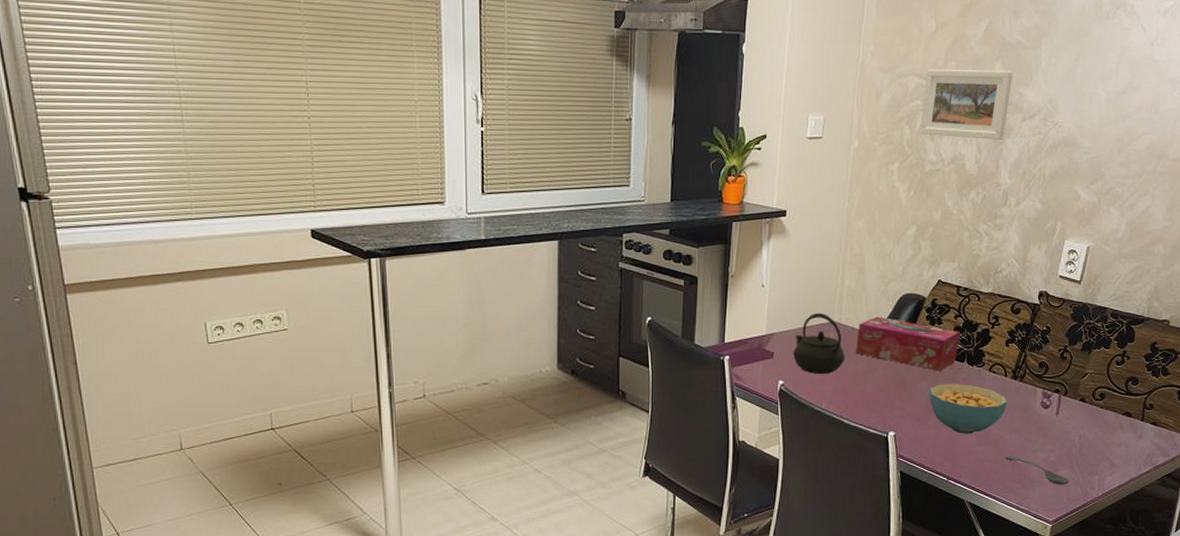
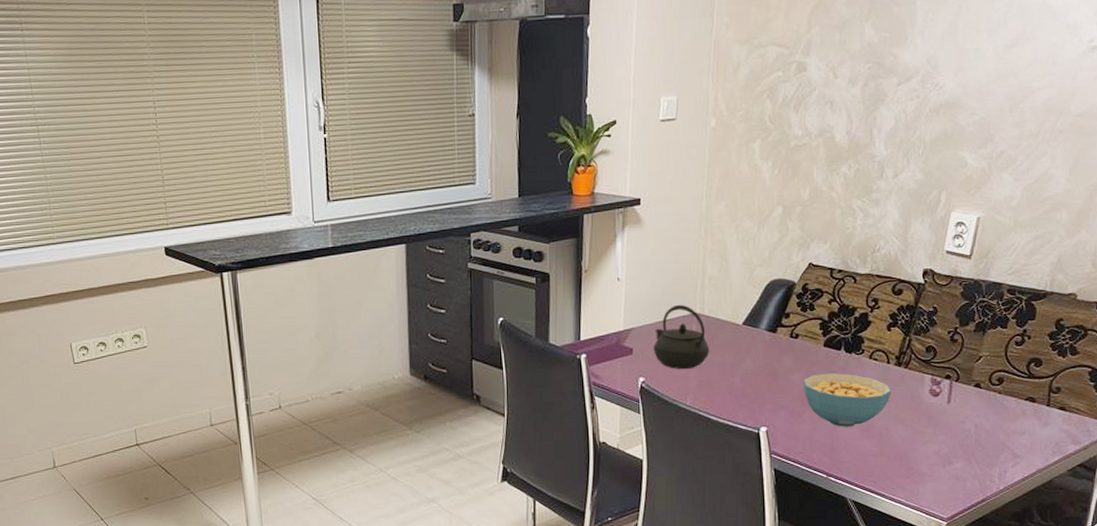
tissue box: present [856,316,960,371] -> none [721,305,835,361]
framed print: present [919,69,1013,140] -> none [782,30,885,108]
soupspoon: present [1005,455,1070,485] -> none [891,448,966,479]

